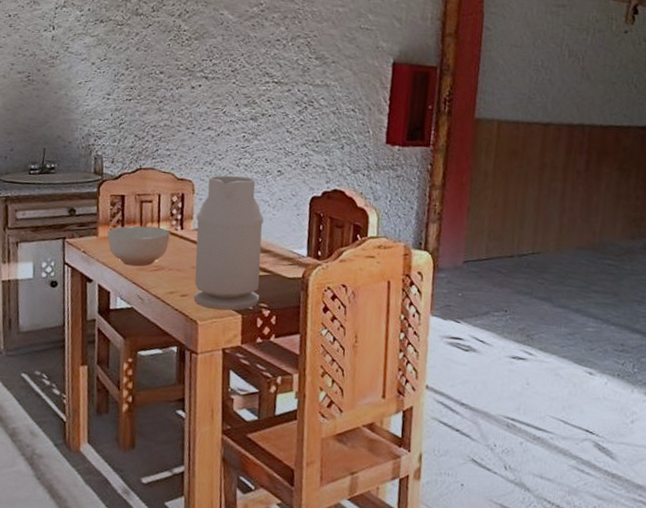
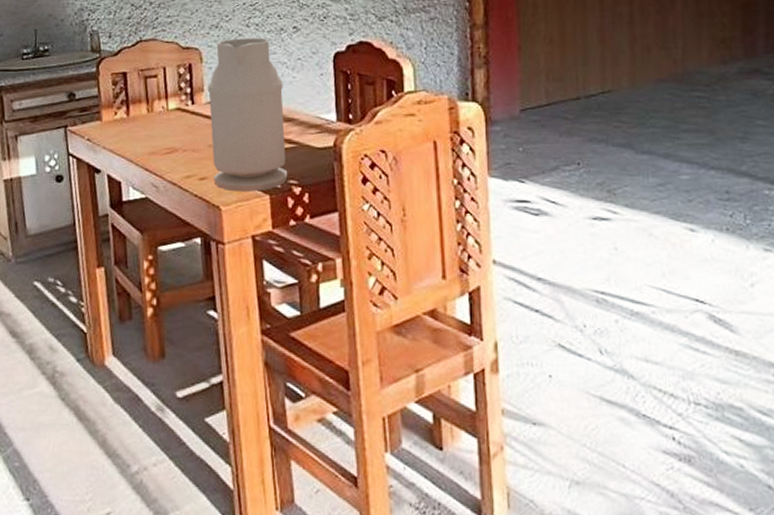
bowl: present [107,225,170,267] -> none [112,104,180,151]

